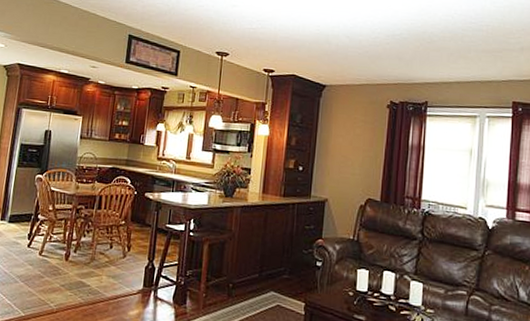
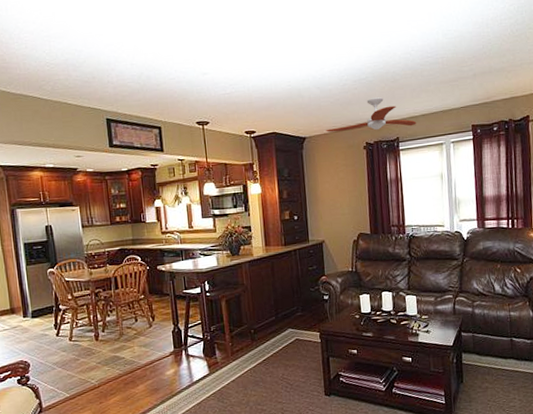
ceiling fan: none [349,56,449,92] -> present [326,97,416,132]

